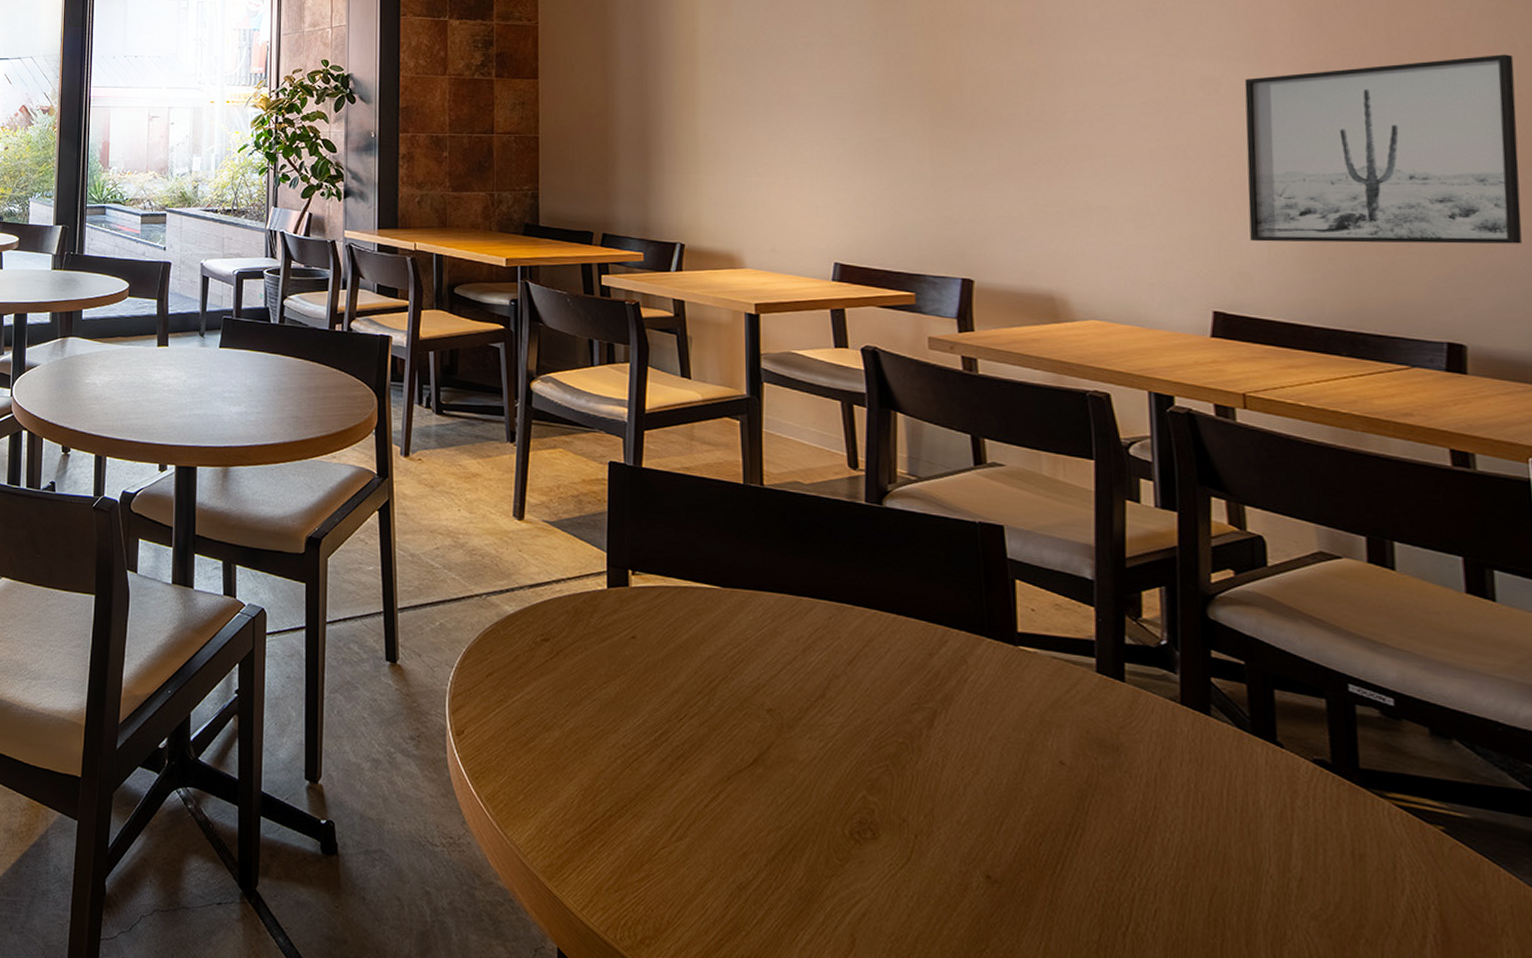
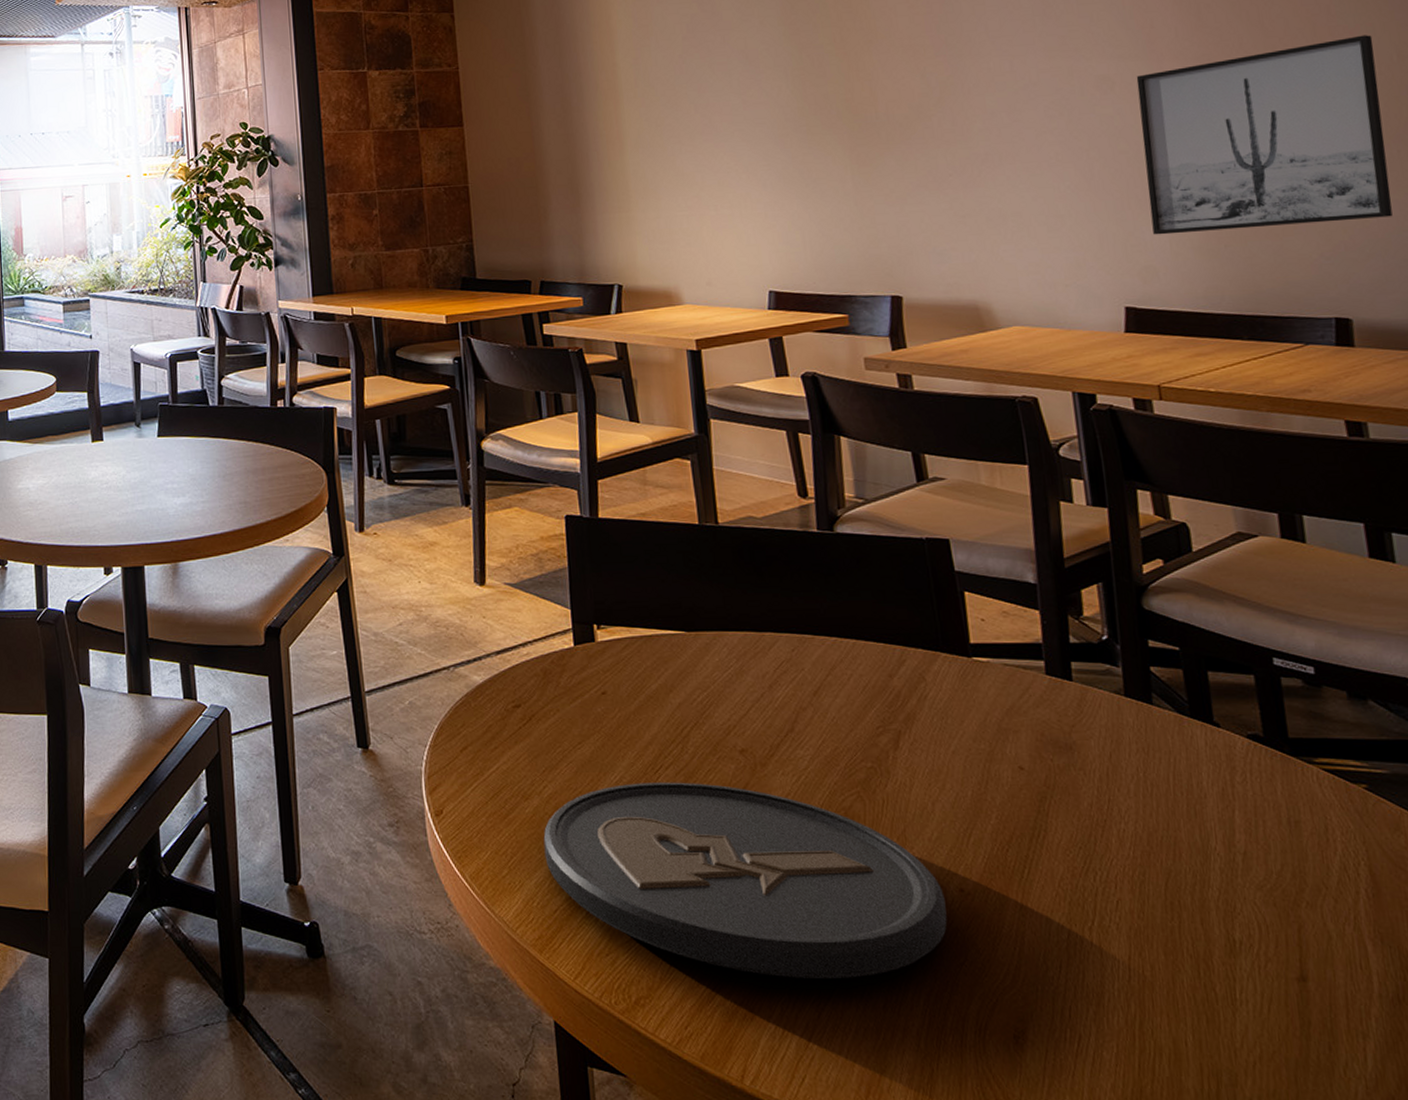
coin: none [561,728,971,949] -> present [543,782,947,980]

